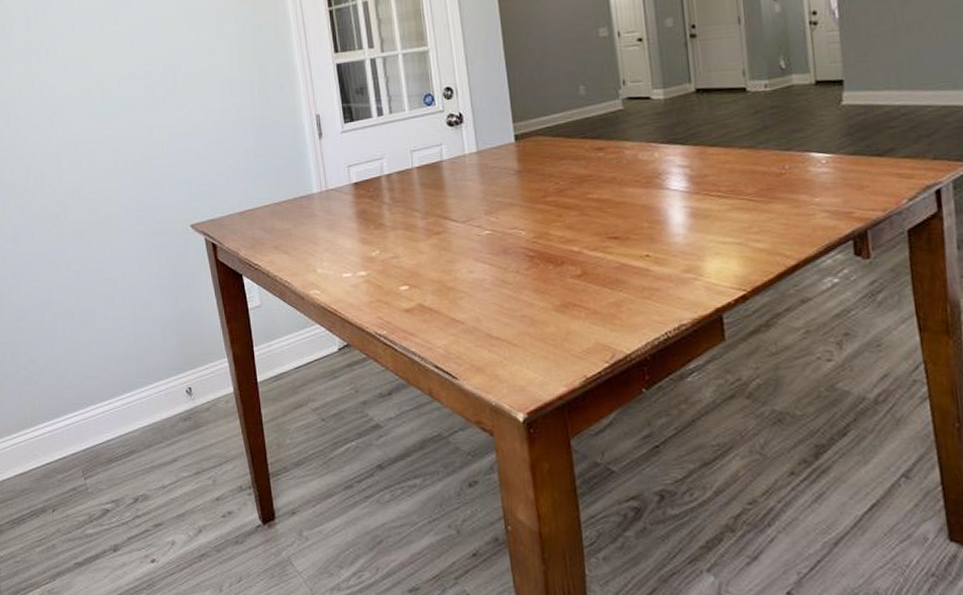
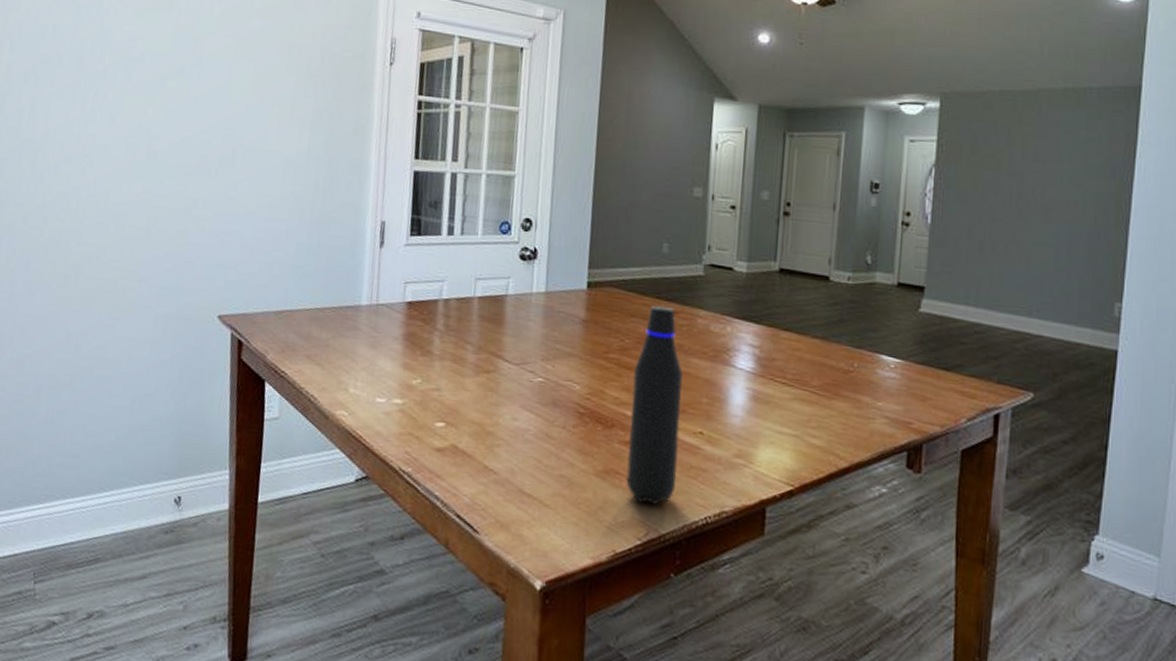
water bottle: none [573,144,633,329] -> present [626,305,683,505]

